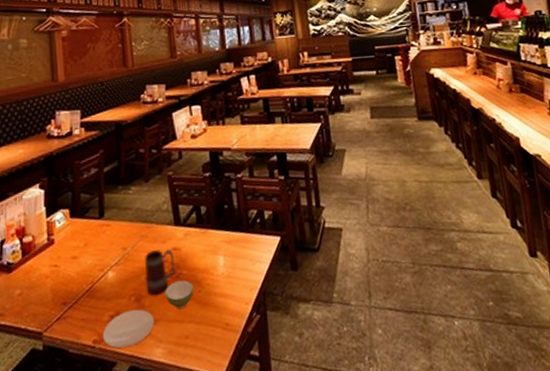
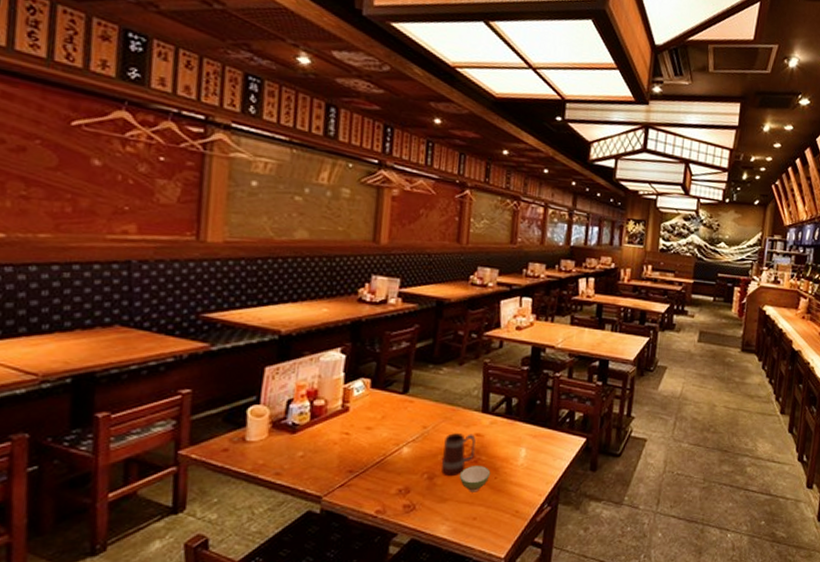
plate: present [102,309,155,349] -> none [386,486,445,522]

